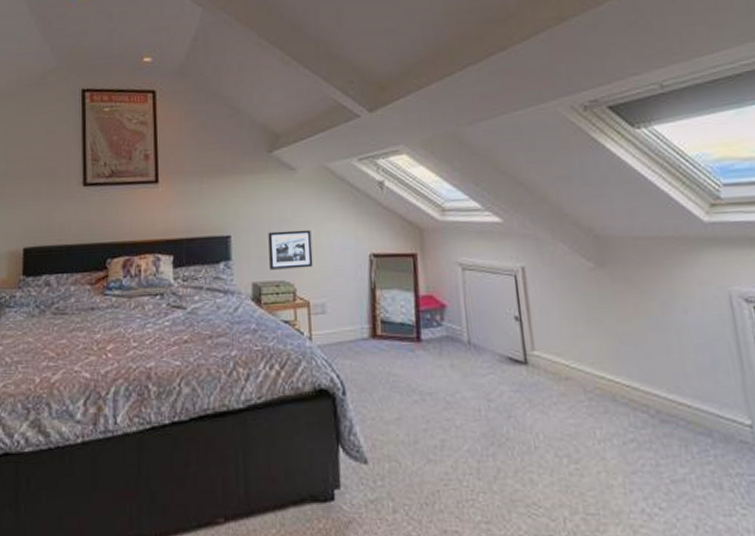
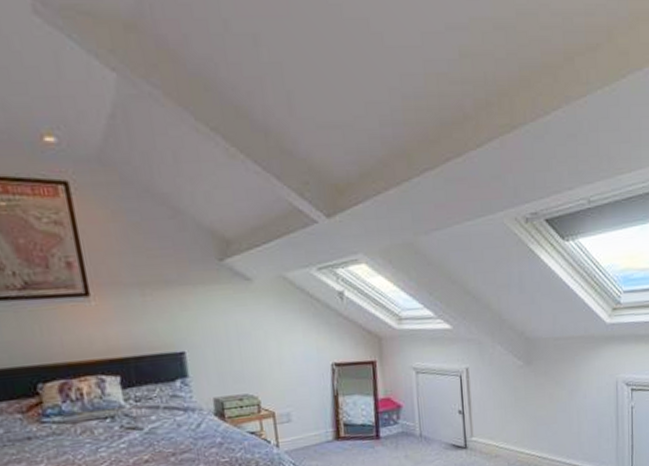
picture frame: present [268,229,313,270] -> none [226,342,277,384]

